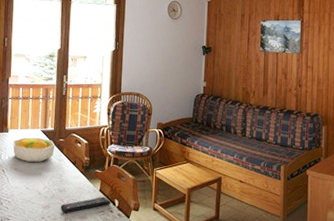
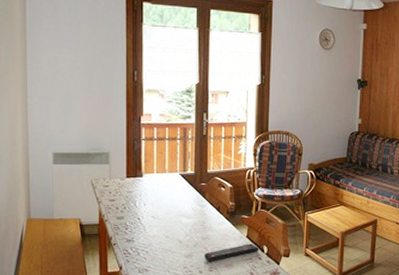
fruit bowl: present [13,137,55,163] -> none [149,182,196,209]

